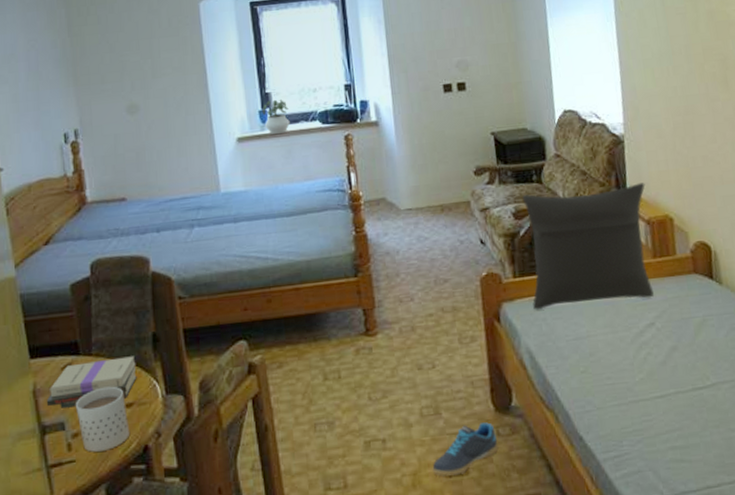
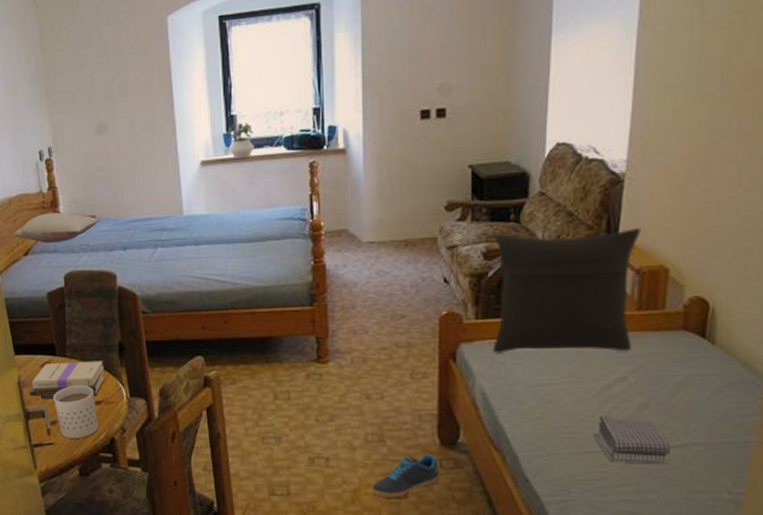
pillow: none [33,196,132,230] -> present [14,212,101,243]
towel: none [634,362,703,410] -> present [593,414,671,465]

